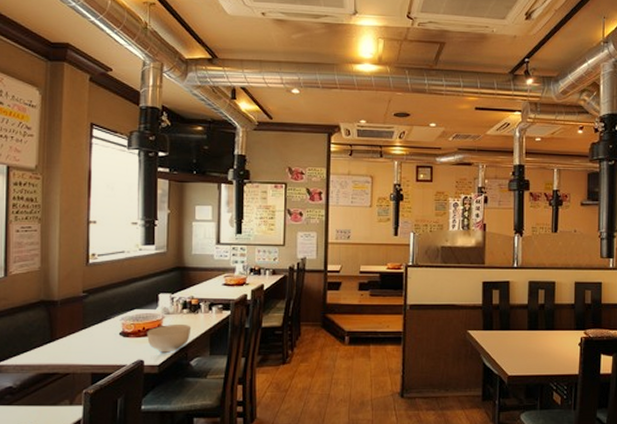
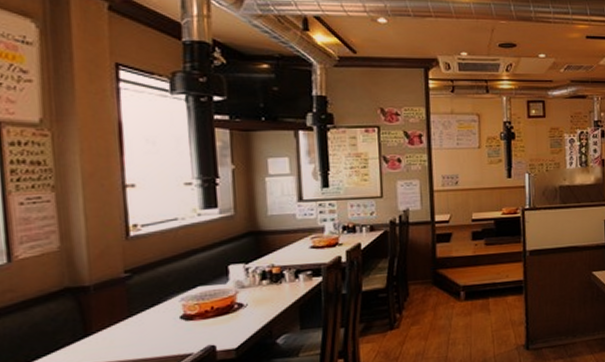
bowl: present [147,325,192,353] -> none [217,298,275,334]

